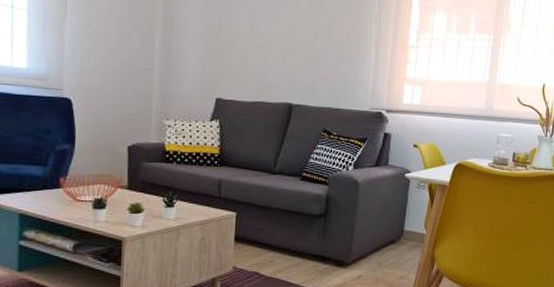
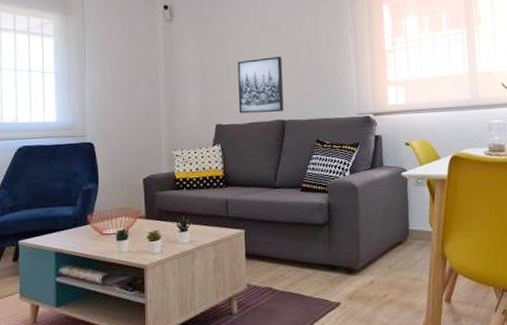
wall art: none [243,32,297,95] -> present [237,56,284,114]

